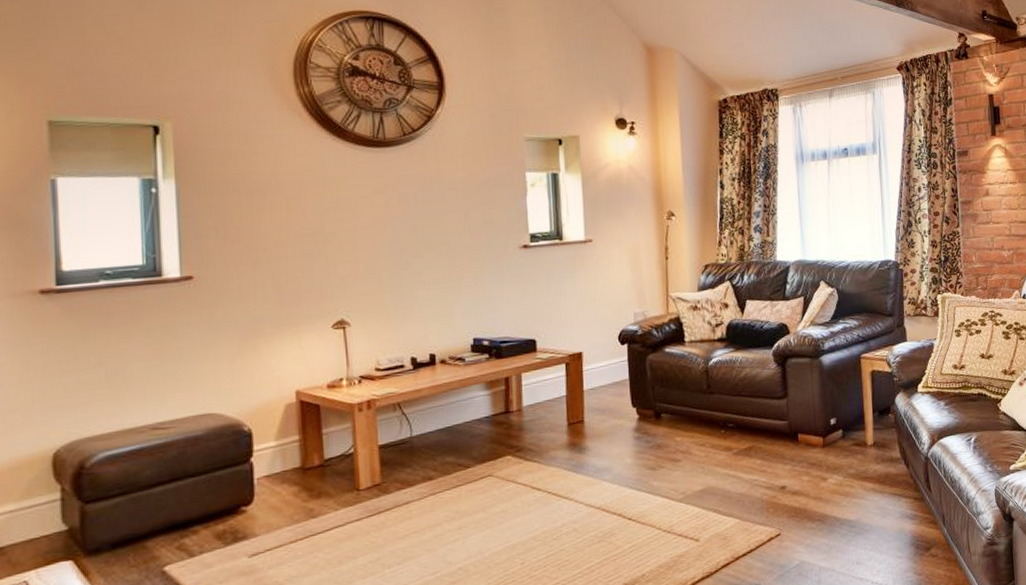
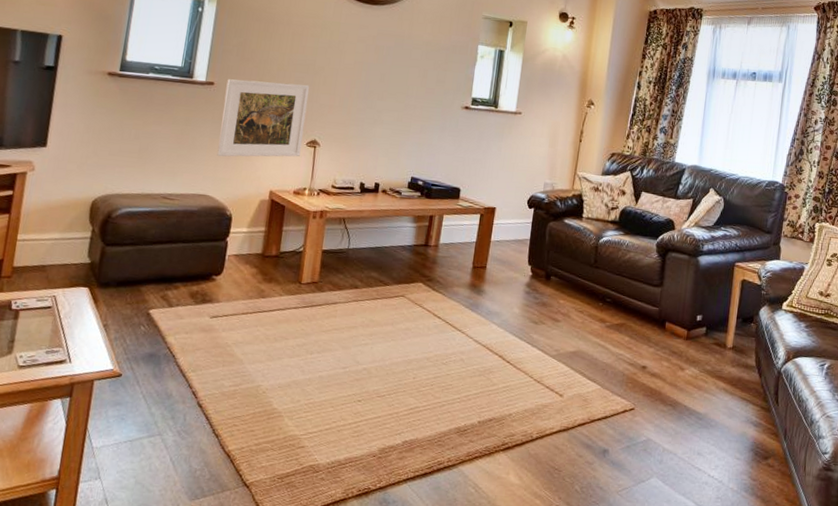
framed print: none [210,256,327,363] -> present [217,79,310,157]

